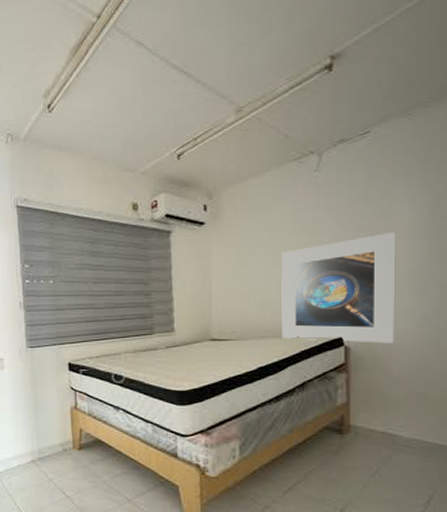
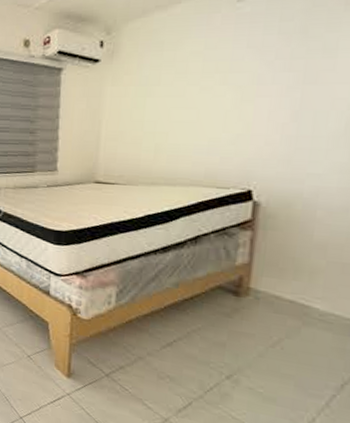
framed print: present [281,231,396,343] -> none [176,72,340,203]

